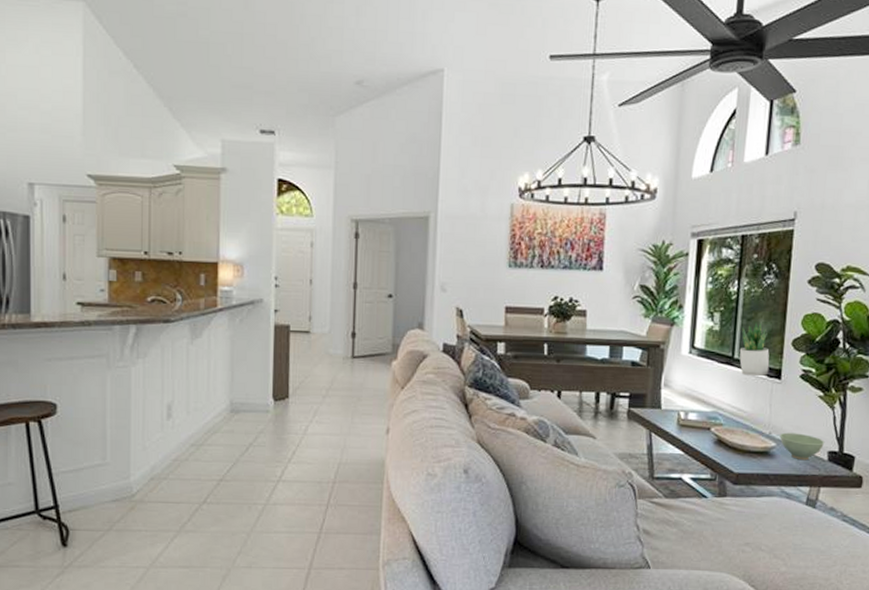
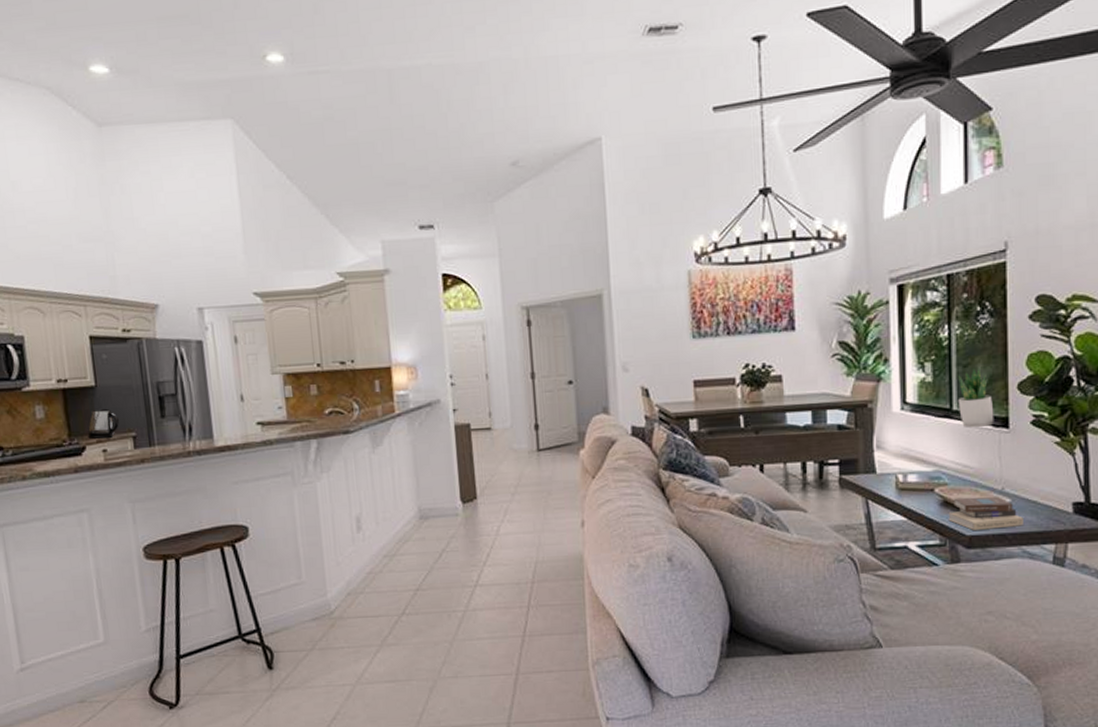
books: none [720,438,785,469] -> present [948,497,1023,530]
bowl: present [779,432,825,461] -> none [1014,485,1068,516]

